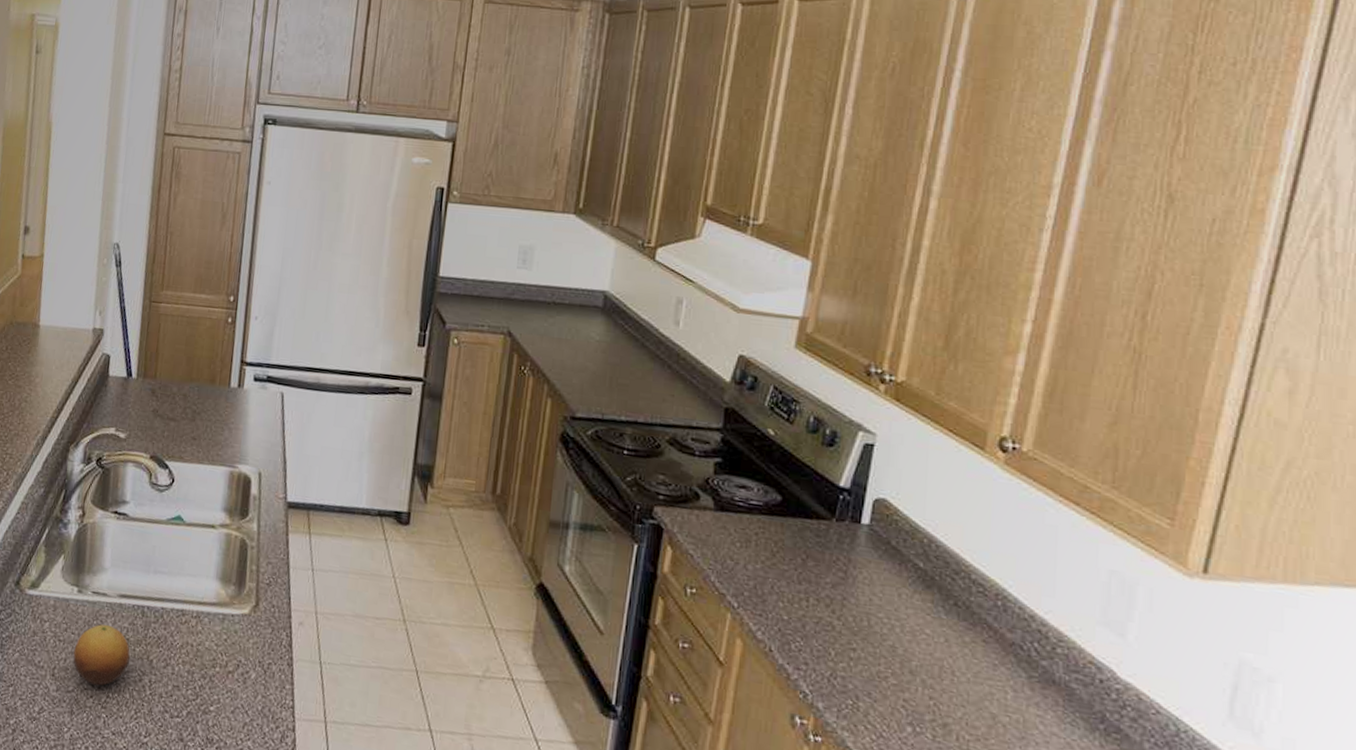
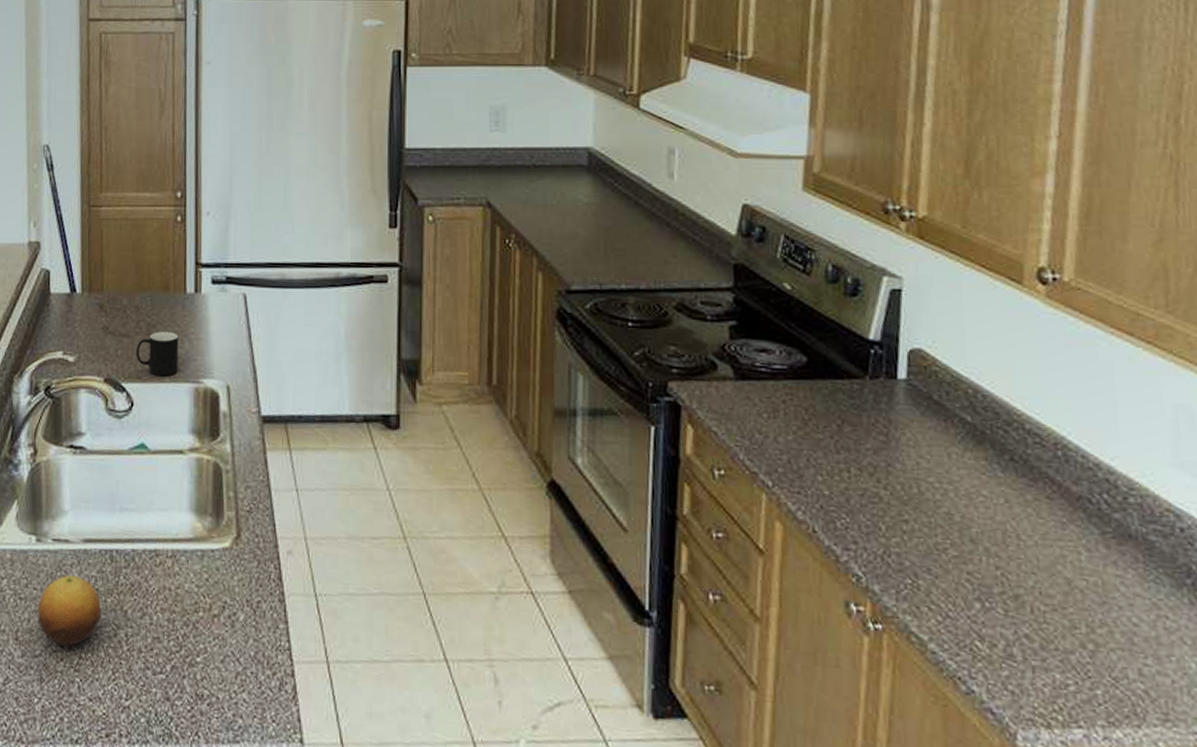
cup: none [180,418,220,459] -> present [135,332,179,377]

